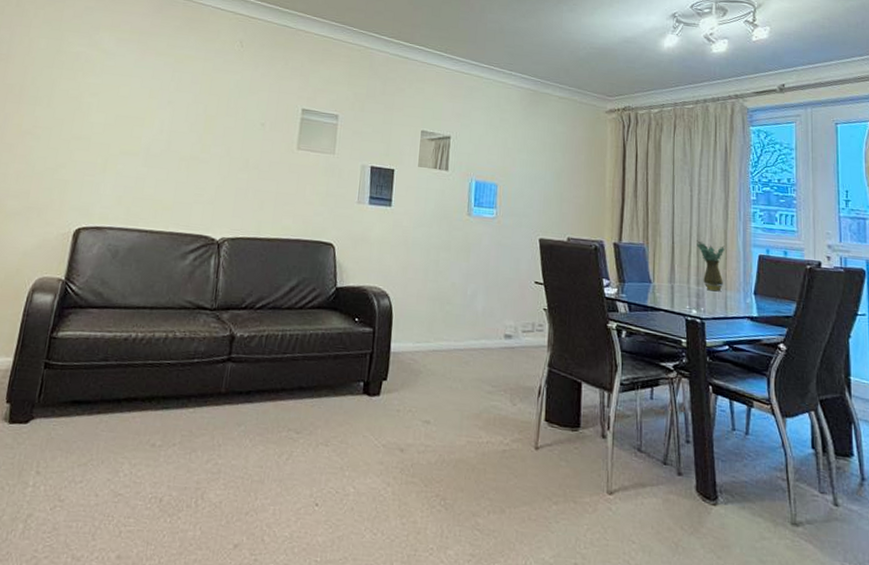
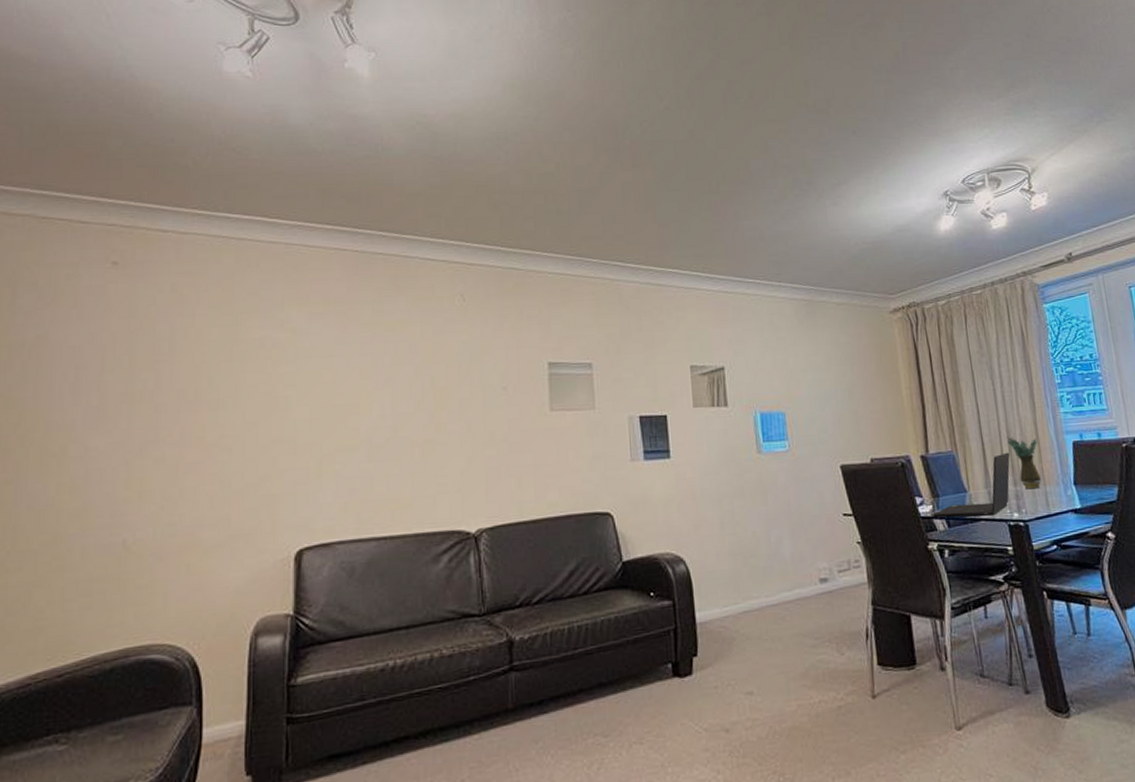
laptop: none [616,253,697,308] -> present [933,452,1010,518]

